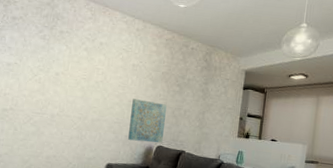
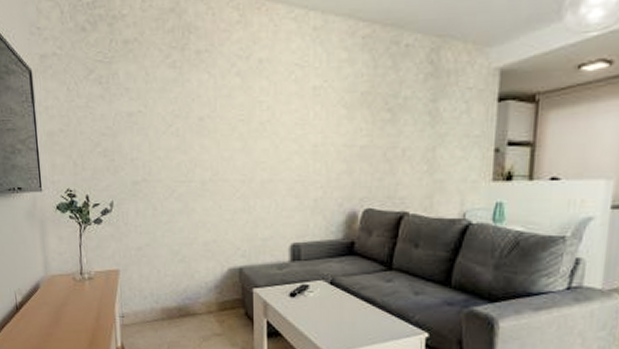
wall art: present [128,98,167,143] -> none [319,140,373,205]

